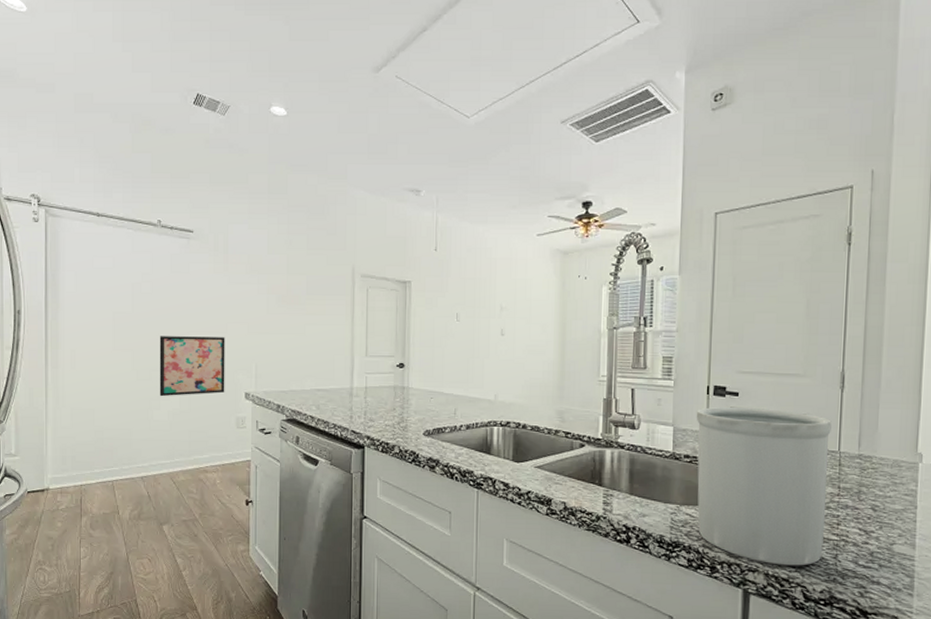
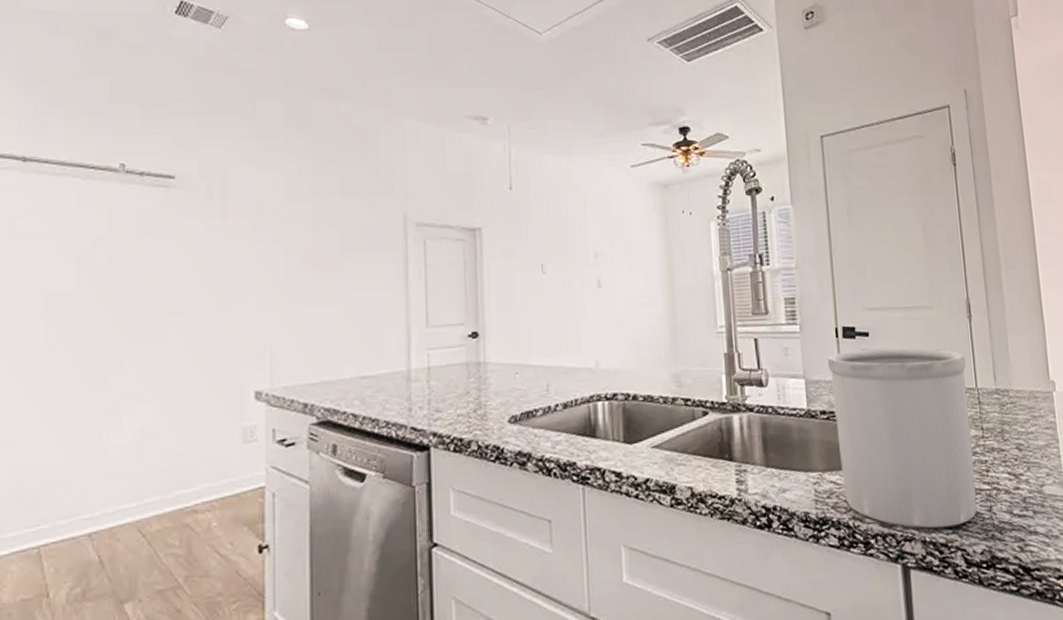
wall art: present [159,336,225,397] -> none [120,317,224,410]

